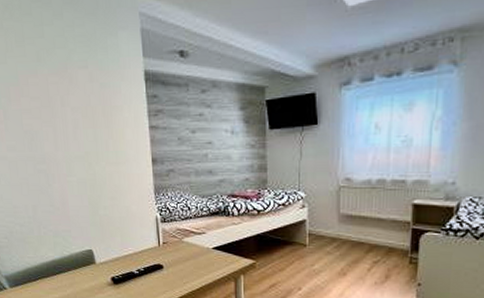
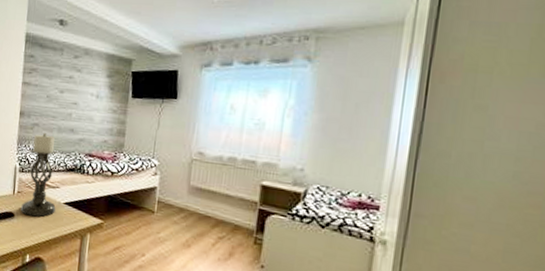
candle holder: none [167,178,205,266] -> present [20,133,58,217]

